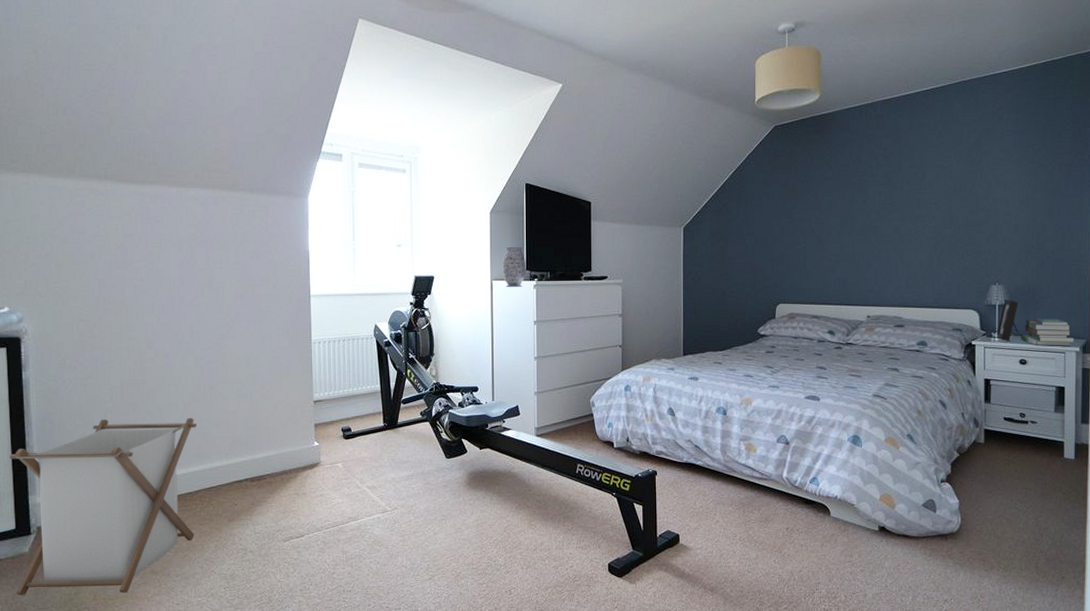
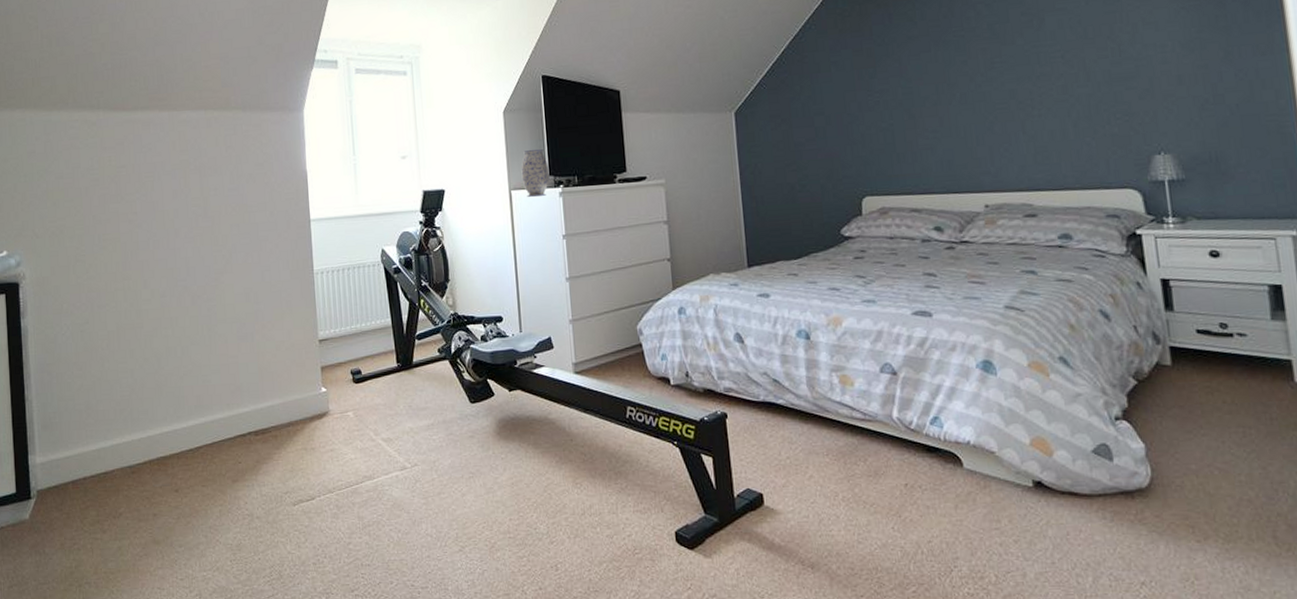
laundry basket: present [9,417,197,595] -> none [9,363,197,568]
picture frame: present [996,299,1019,341] -> none [1170,172,1202,227]
books: present [1020,318,1074,346] -> none [1205,193,1287,232]

